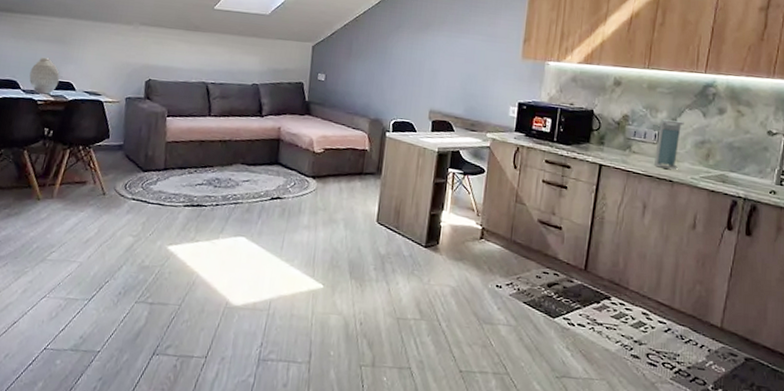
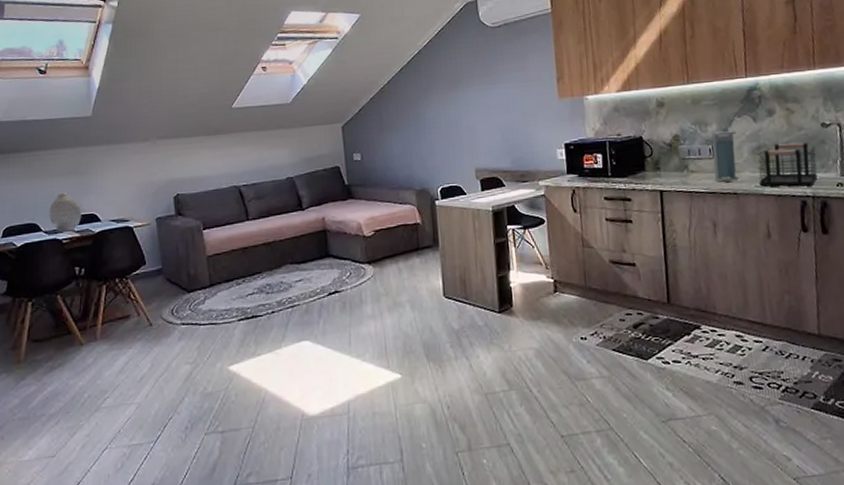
dish rack: none [695,141,757,188] -> present [757,142,818,187]

